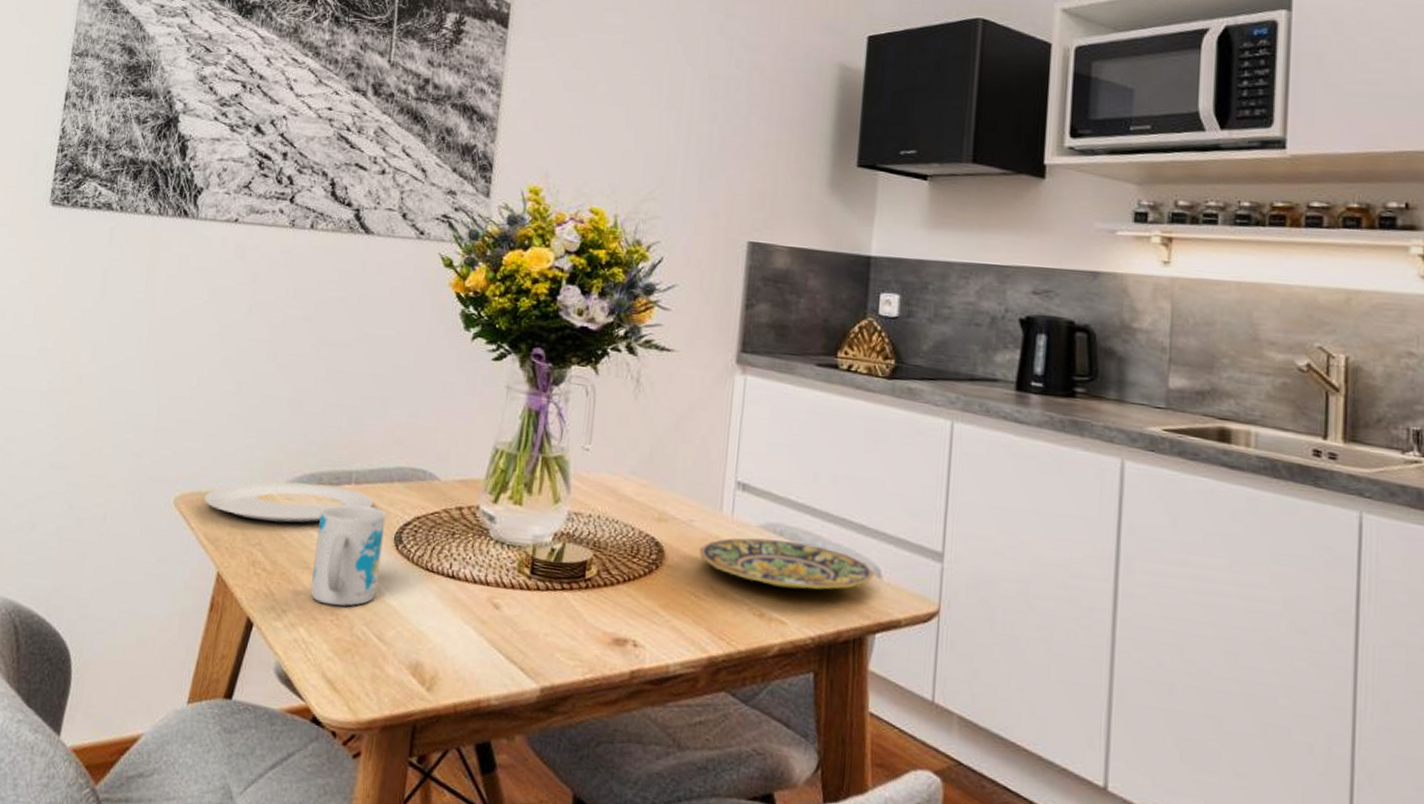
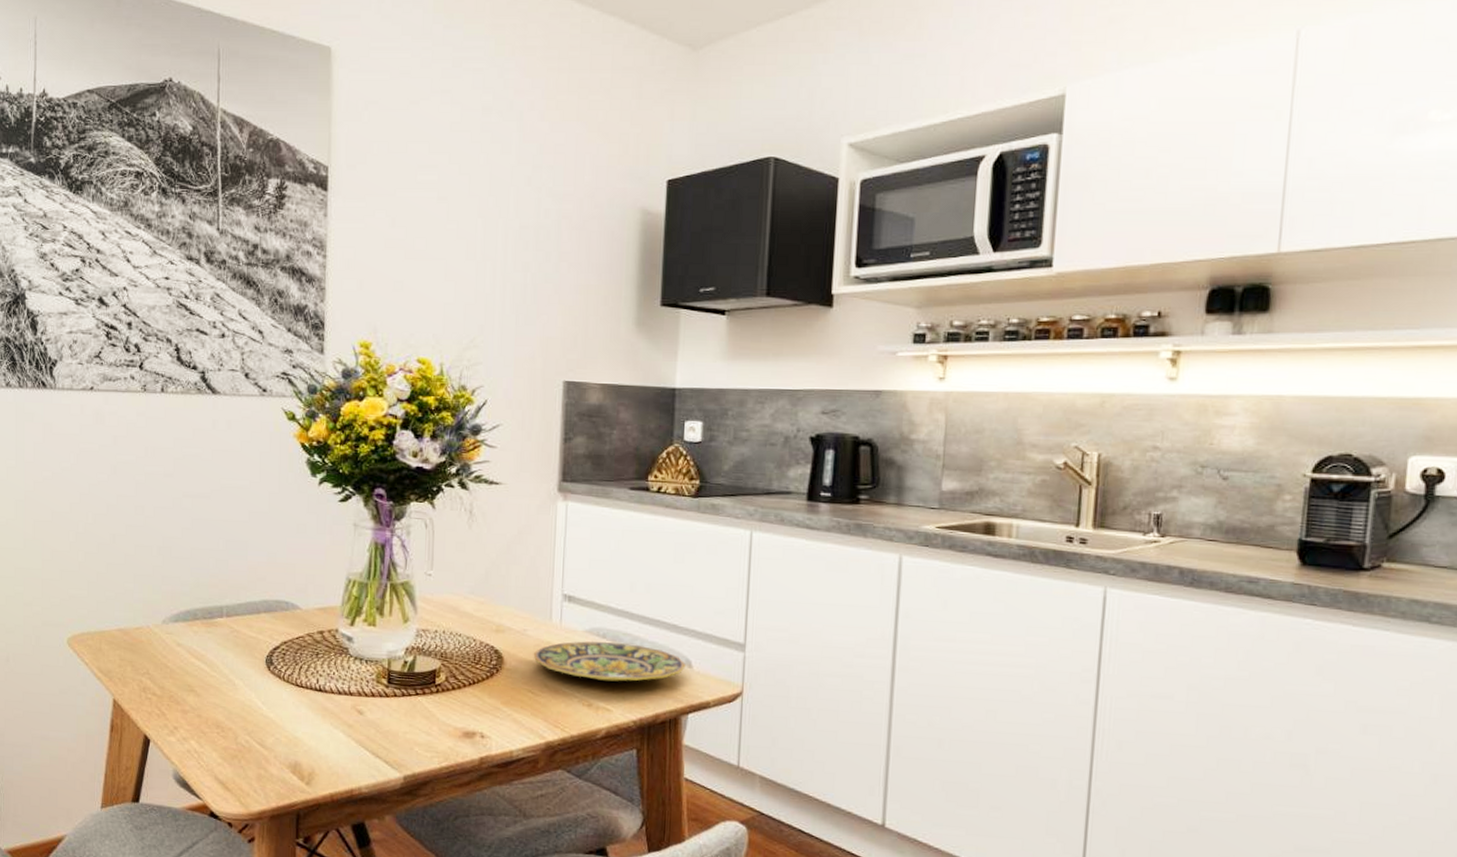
plate: present [204,482,374,523] -> none [94,618,245,654]
mug: present [310,504,386,606] -> none [197,634,257,721]

